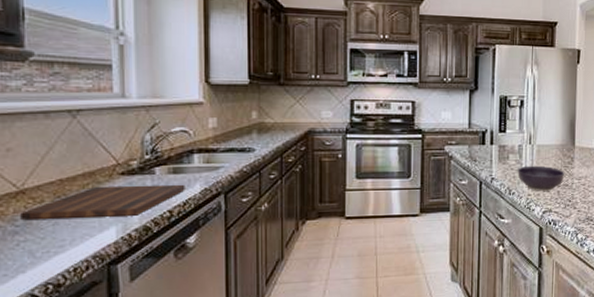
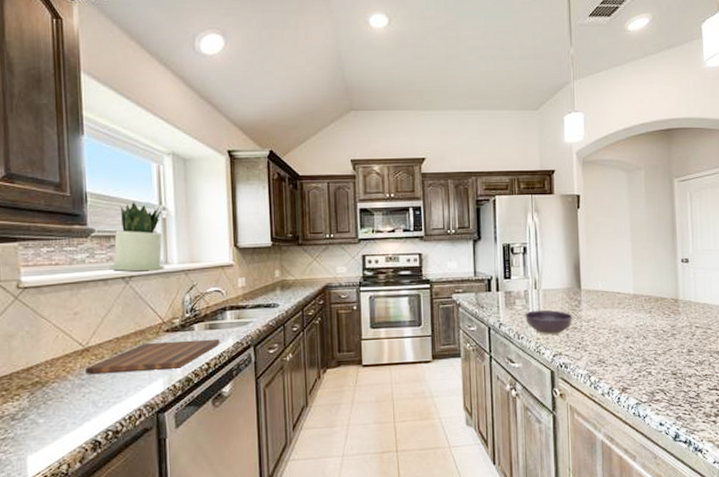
planter: none [50,23,122,105] -> present [108,202,165,272]

